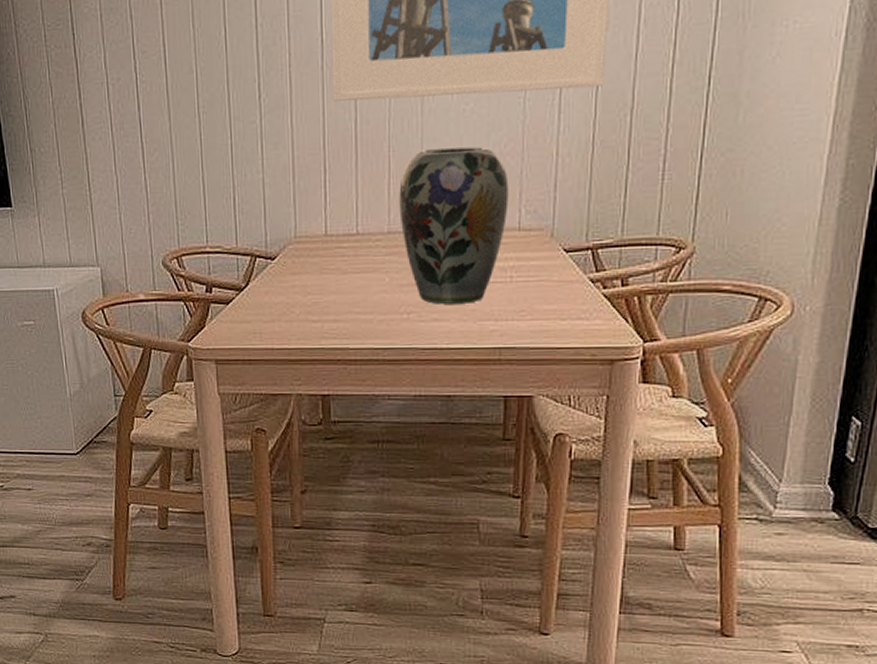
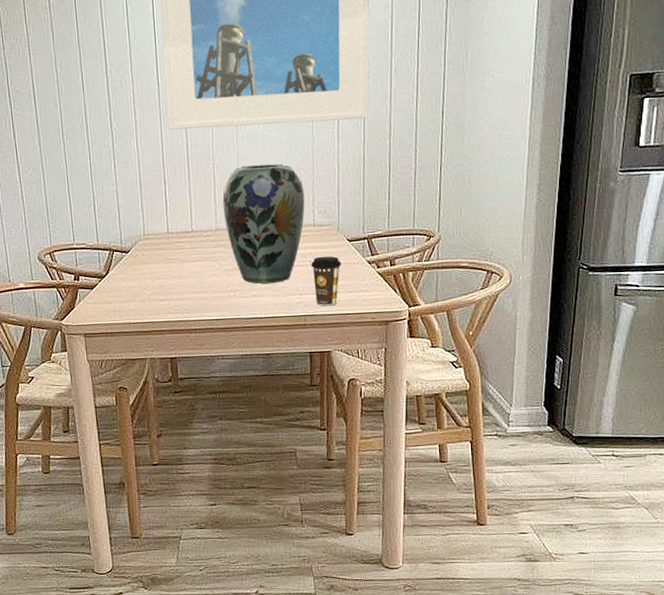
coffee cup: none [512,270,554,337] -> present [310,256,342,306]

